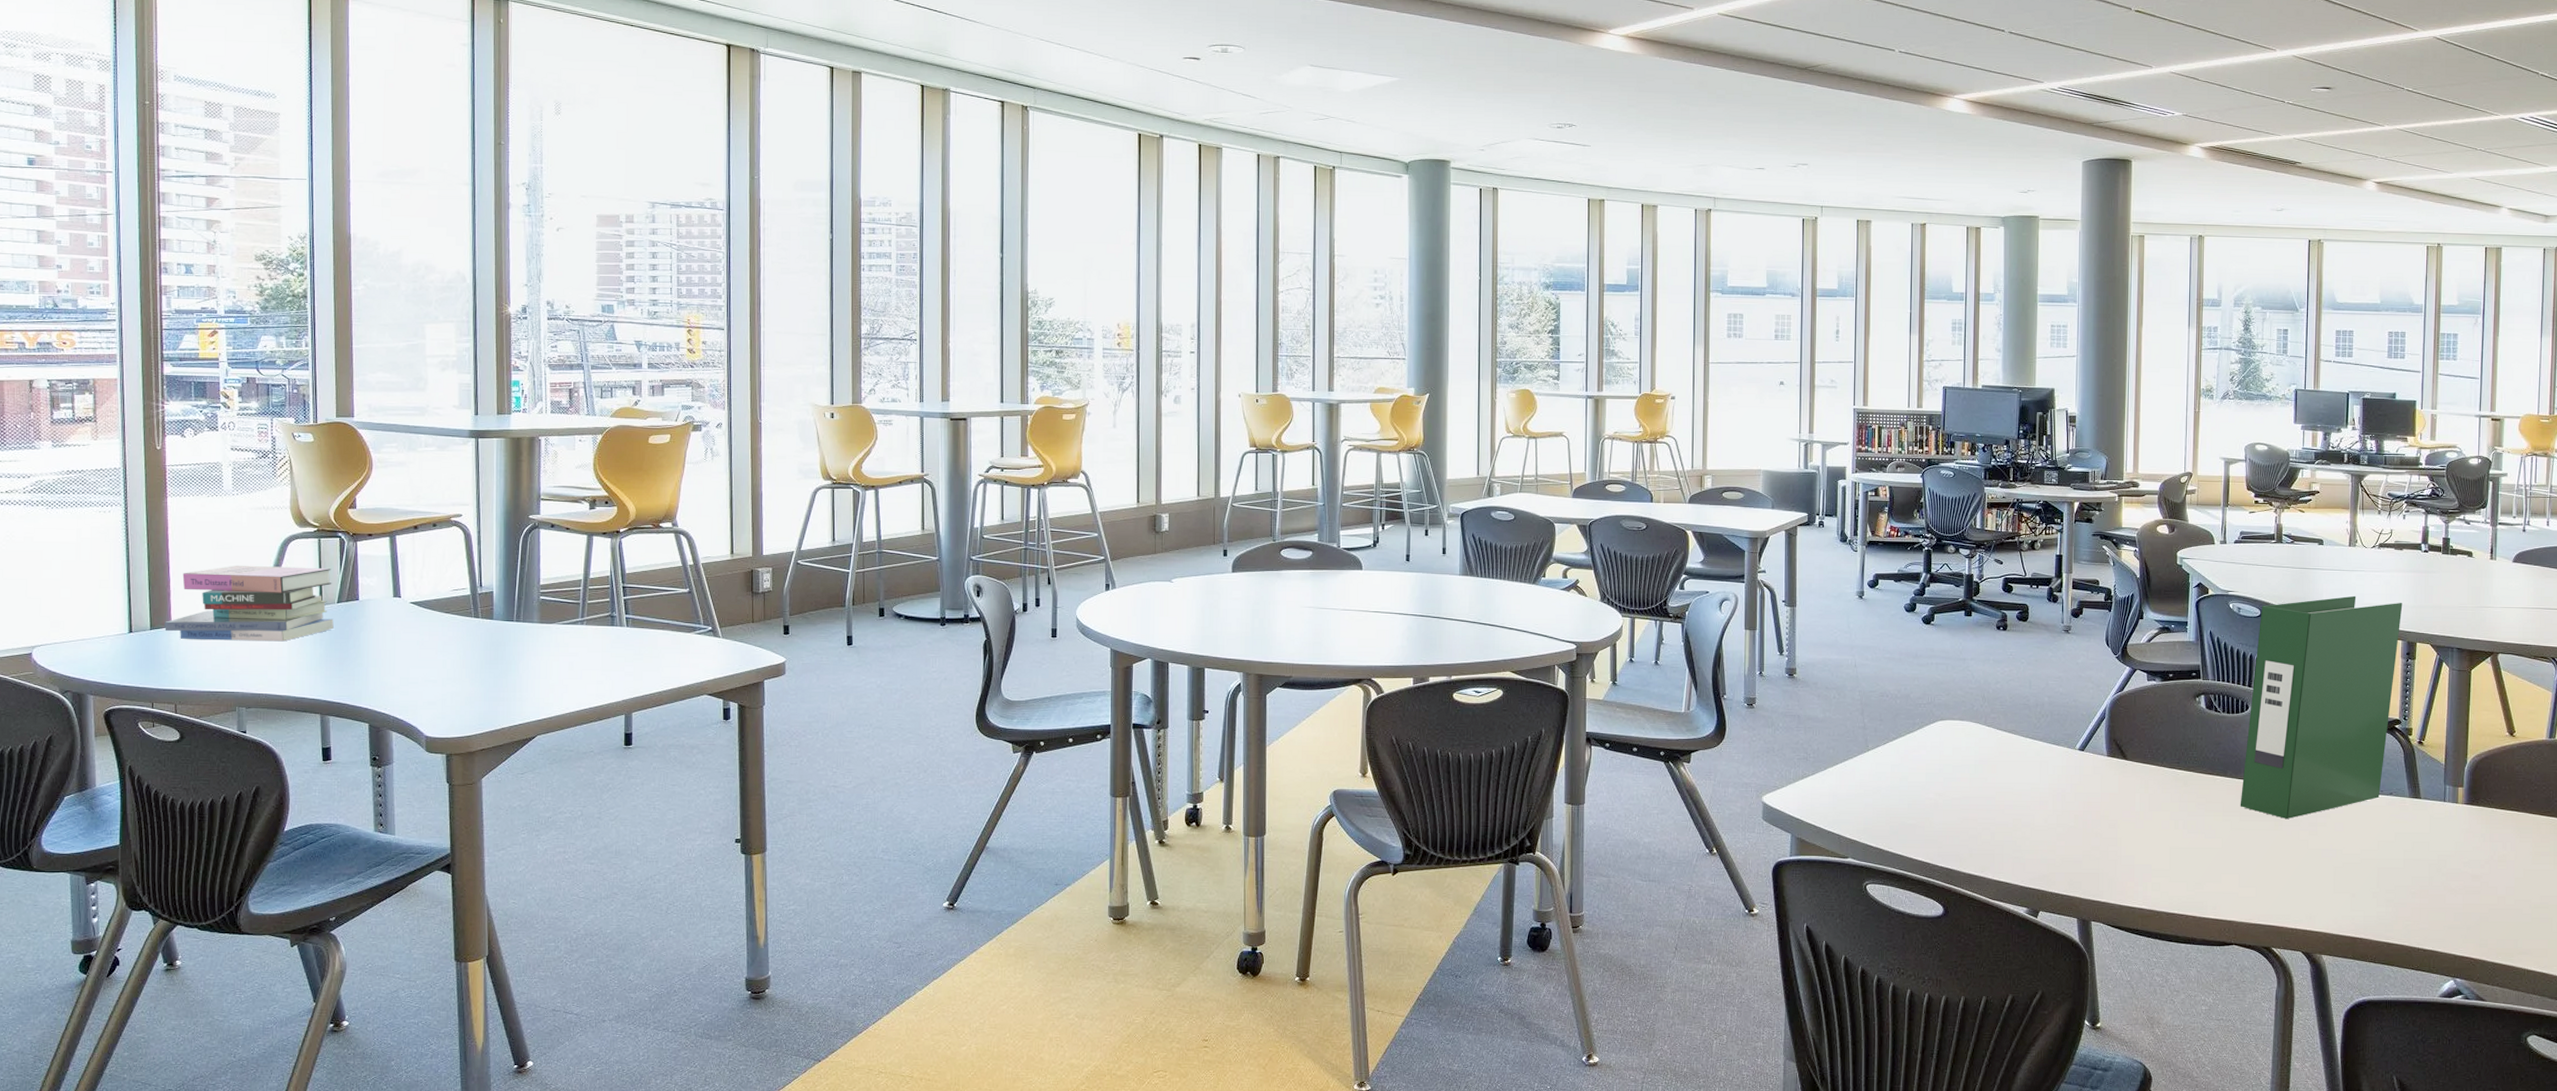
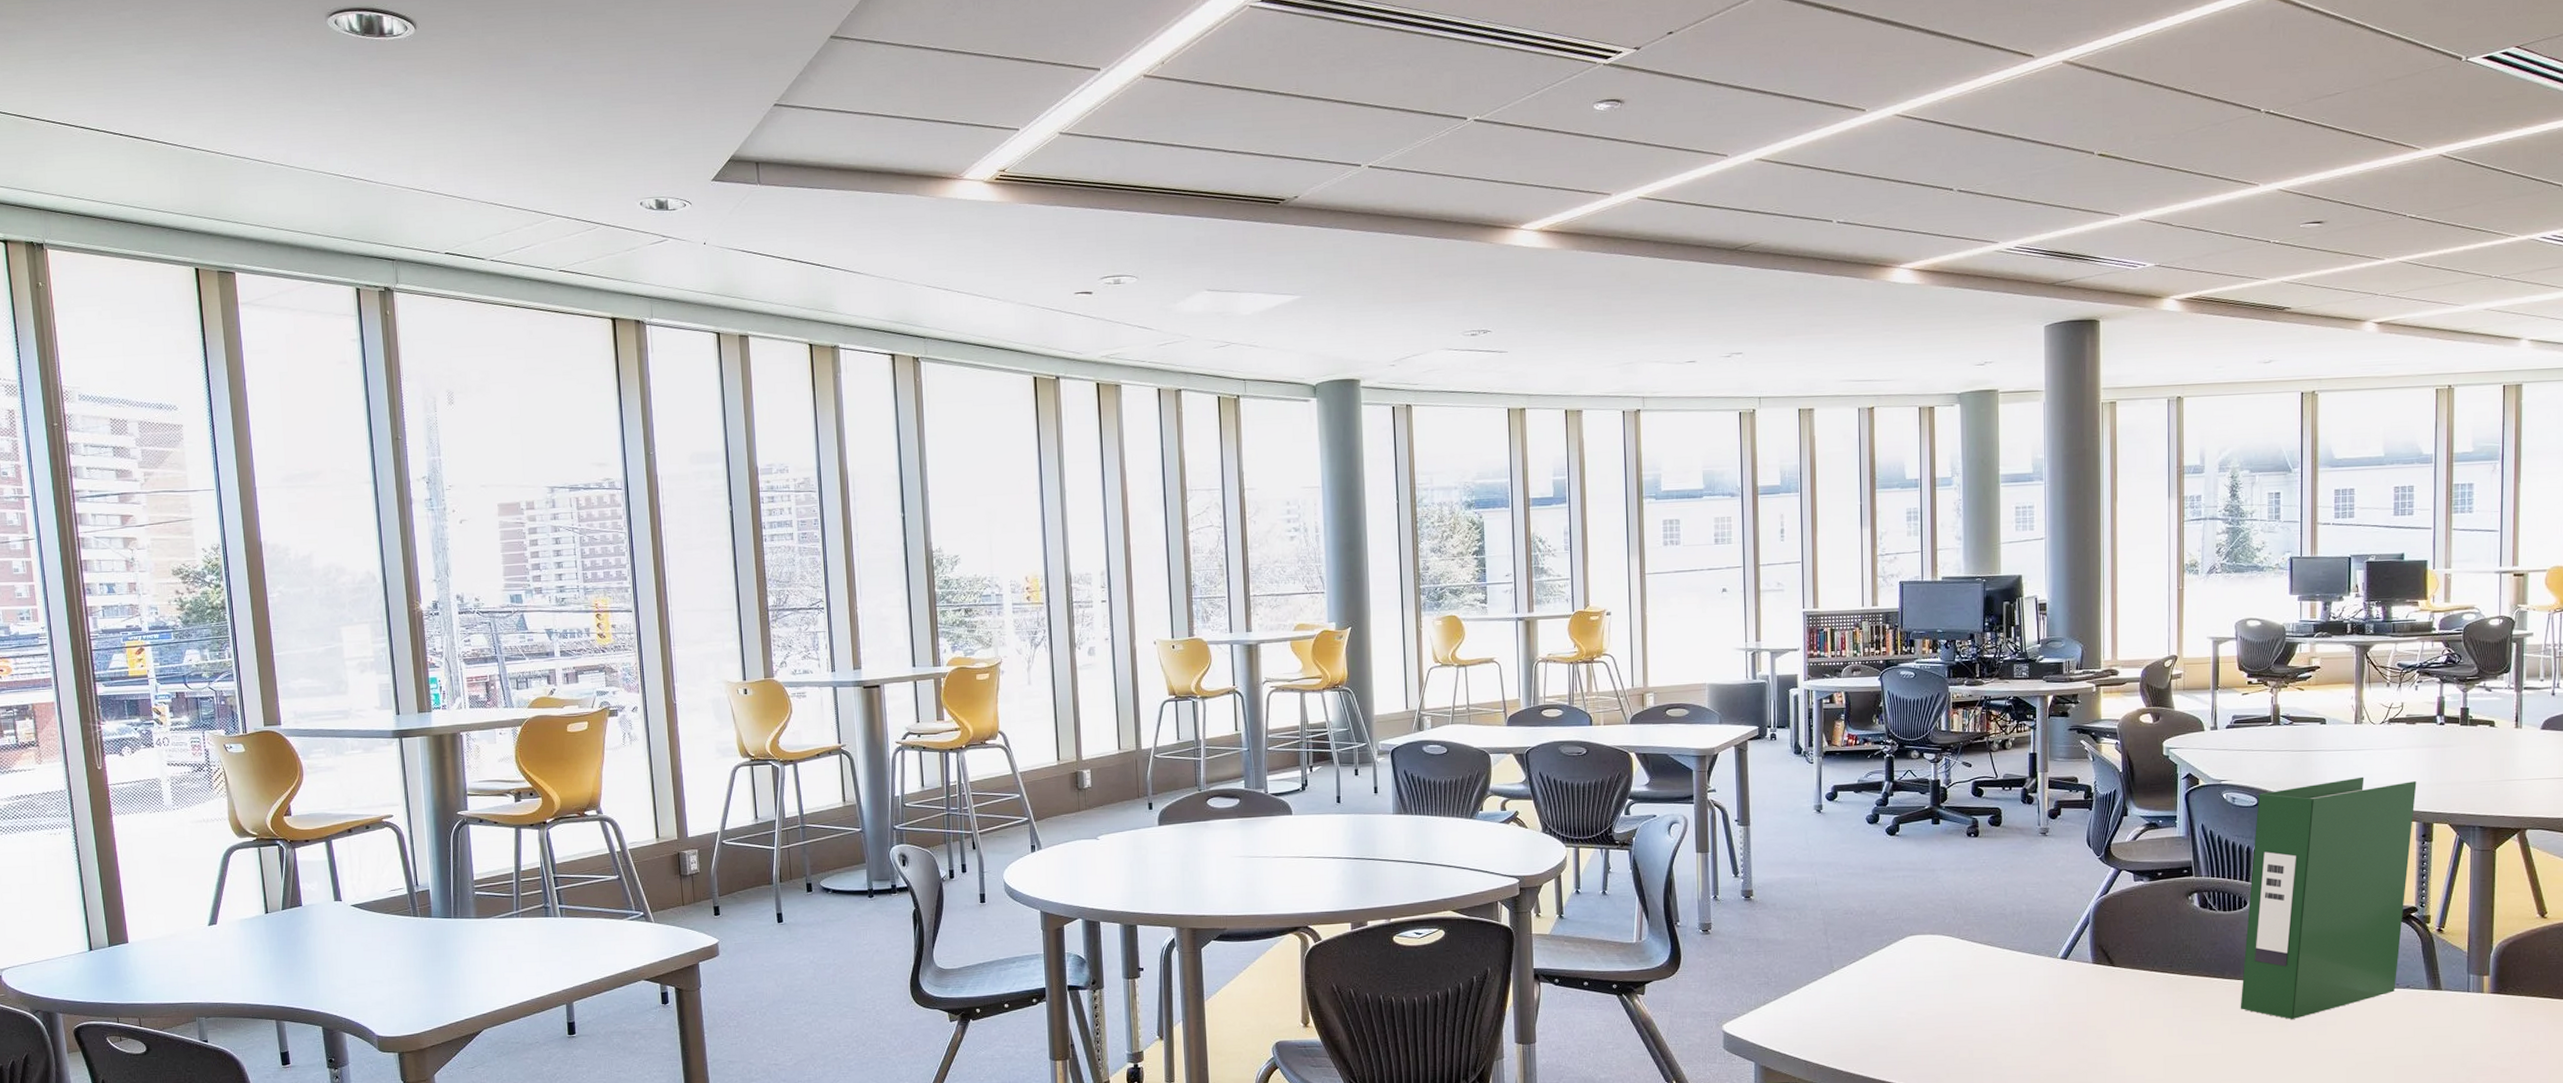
books: present [164,565,334,642] -> none [121,876,281,954]

